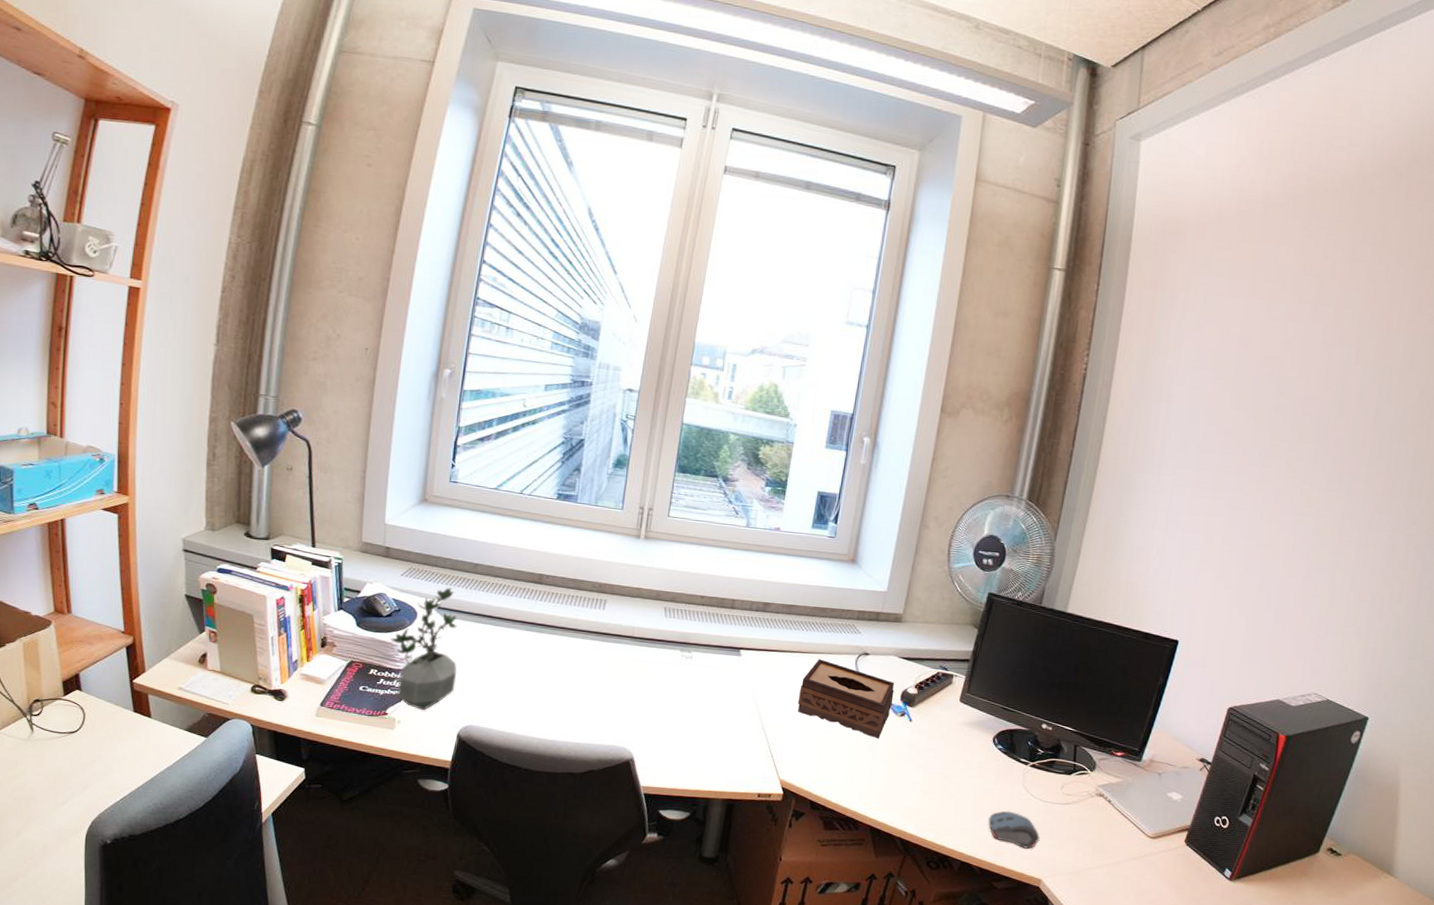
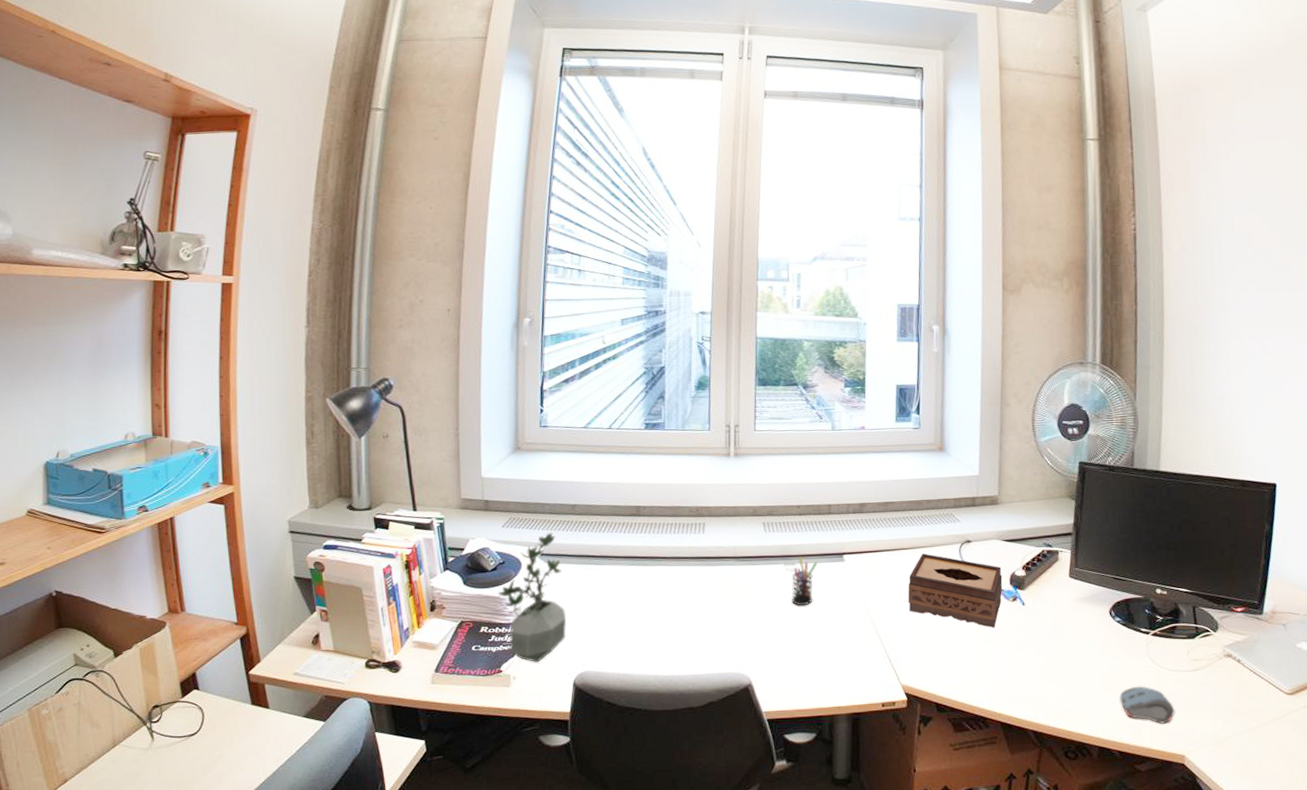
pen holder: none [683,645,714,693] -> present [792,556,818,606]

